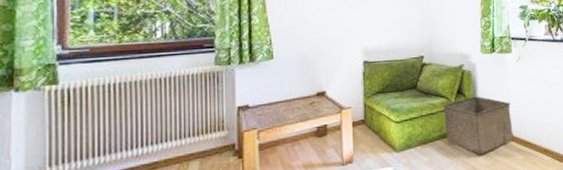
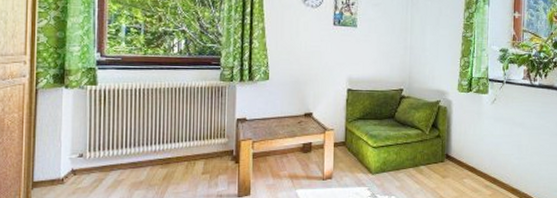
storage bin: present [443,96,514,156] -> none [418,131,483,187]

